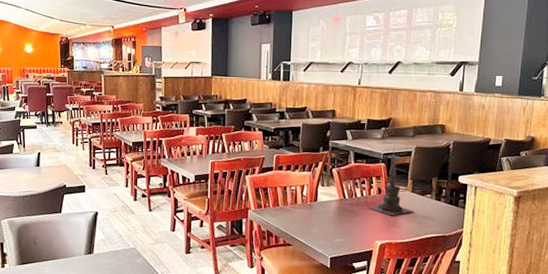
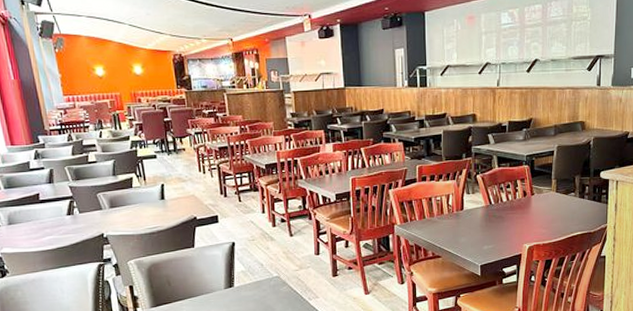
candle holder: present [367,147,414,216] -> none [514,148,560,218]

